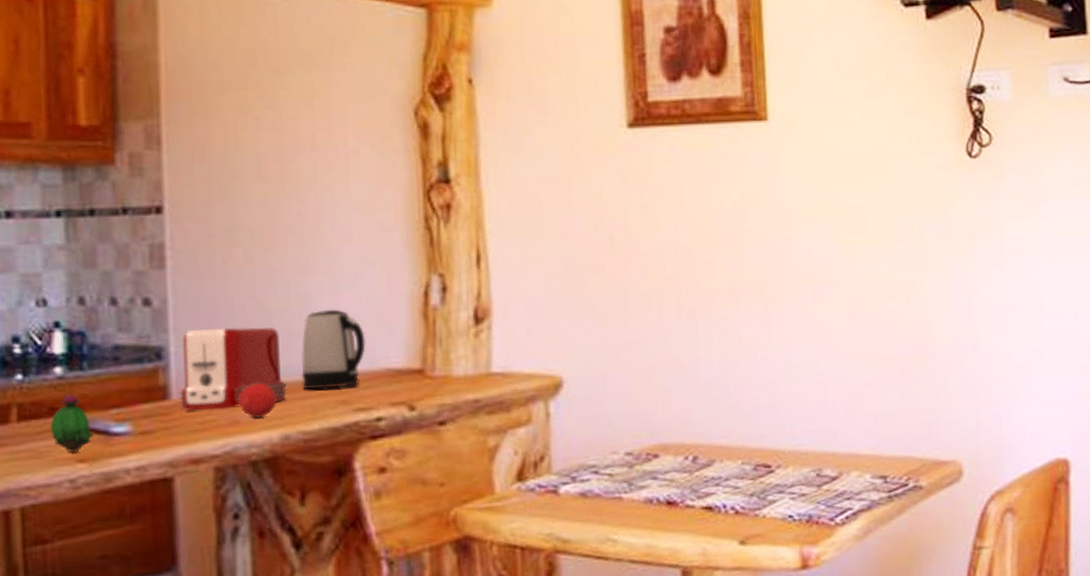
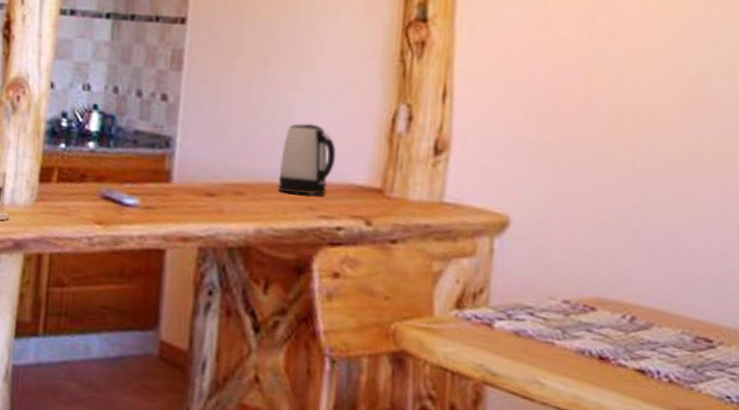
flowering cactus: present [51,394,94,452] -> none [79,166,111,215]
toaster: present [179,326,287,411] -> none [178,126,265,199]
fruit: present [238,383,276,418] -> none [224,180,256,210]

